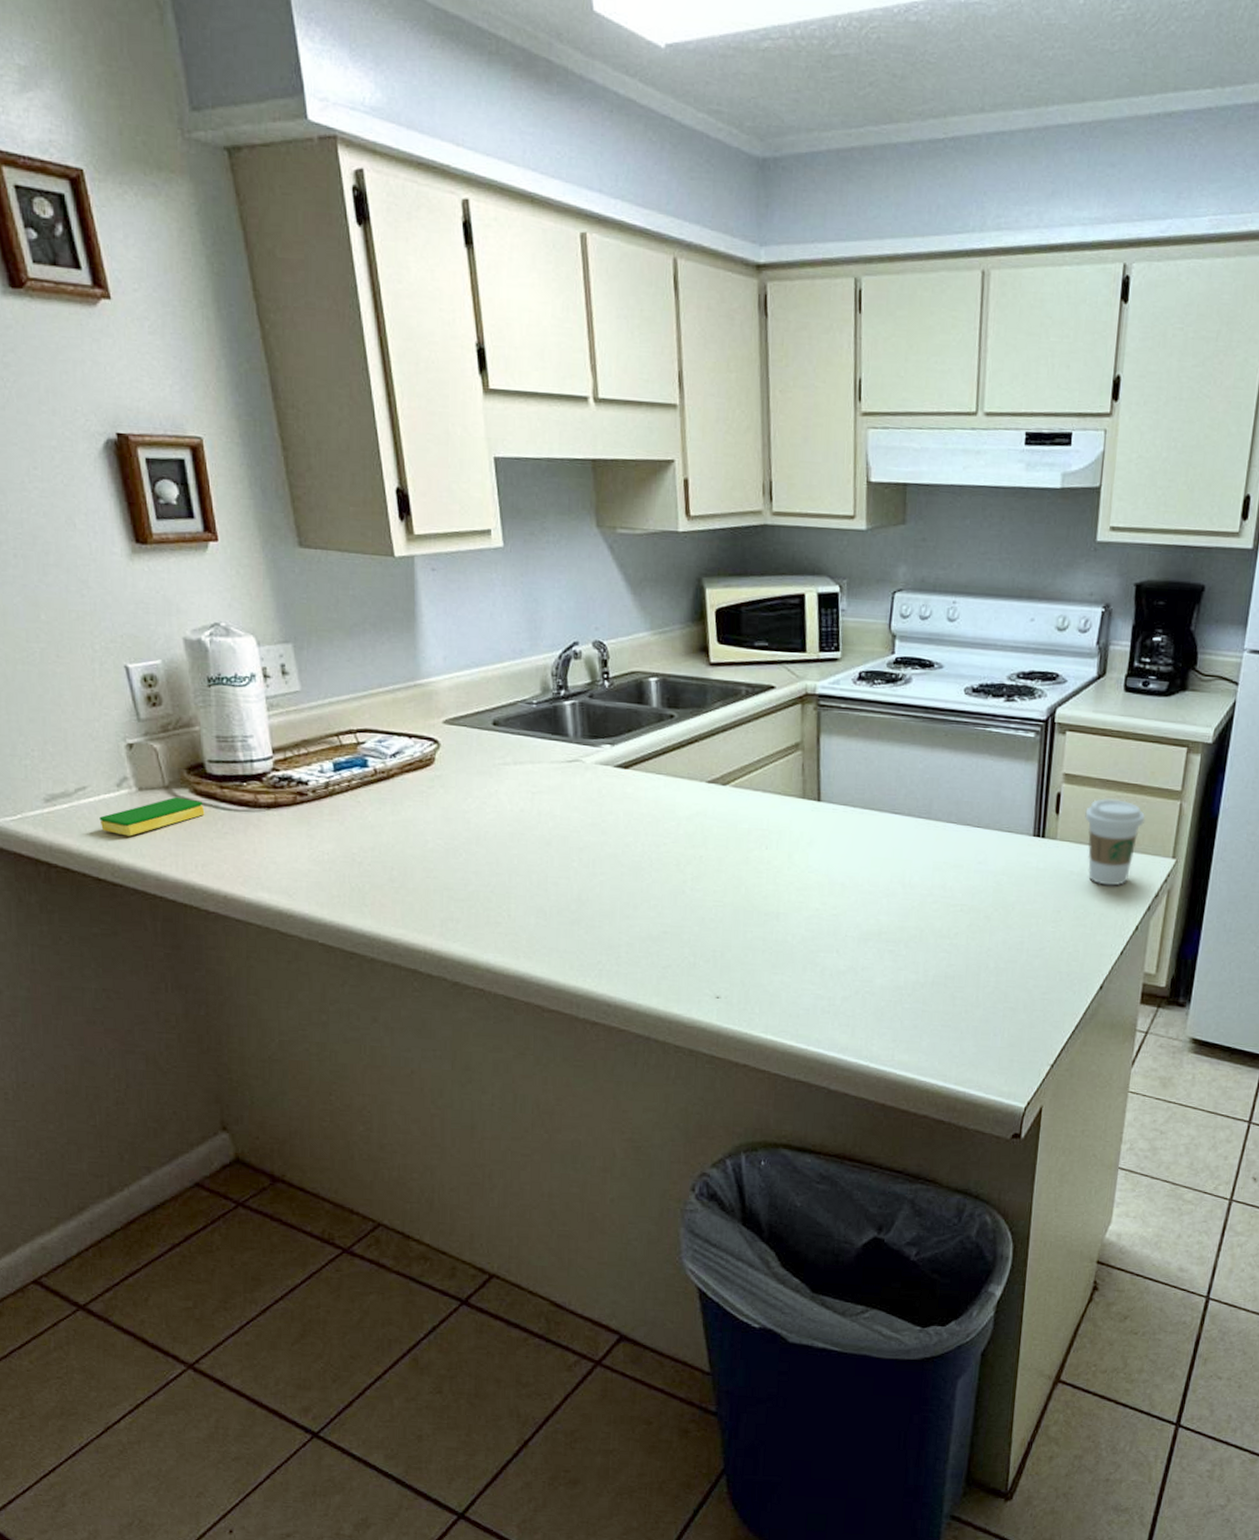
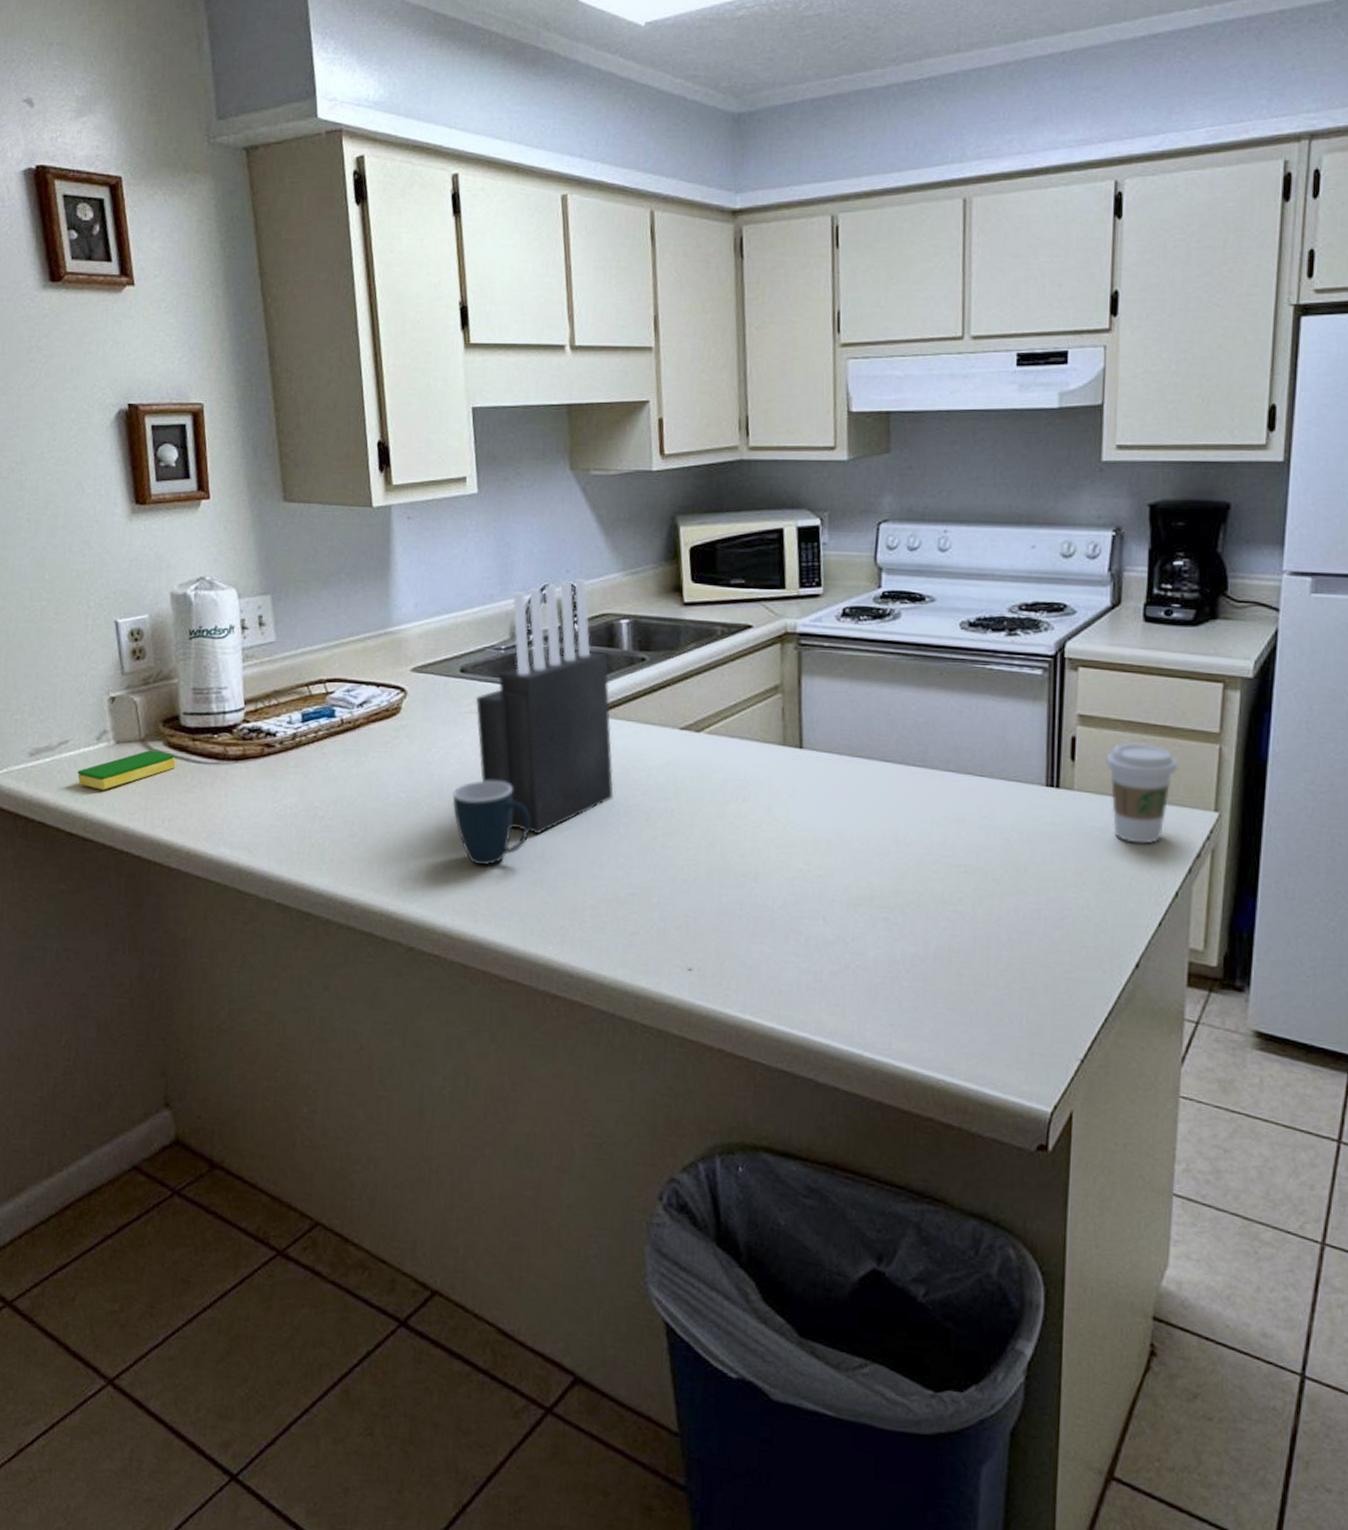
mug: none [490,828,568,908] -> present [452,780,531,866]
knife block: none [509,636,645,879] -> present [475,579,614,835]

